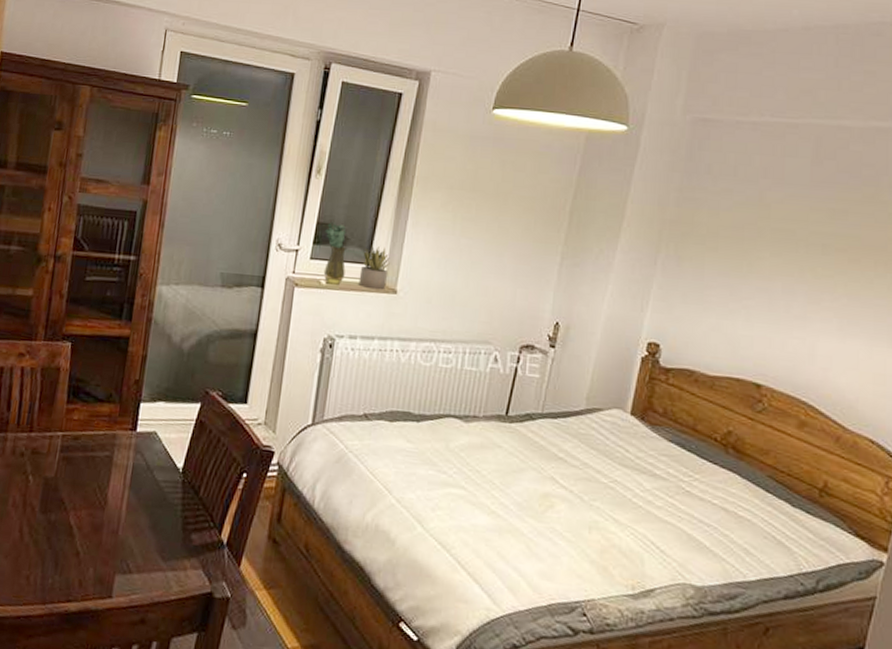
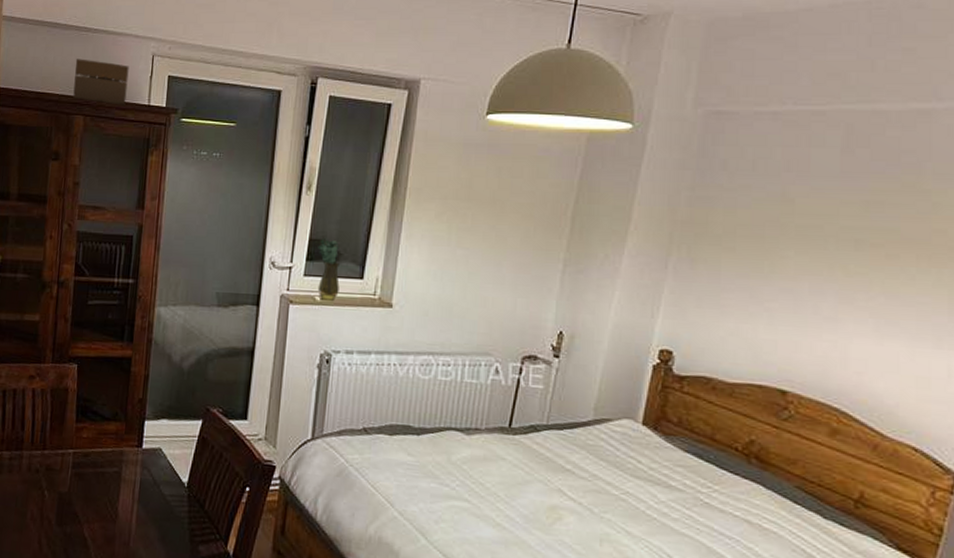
decorative box: none [80,28,141,78] -> present [73,59,129,105]
succulent plant: present [358,246,390,291] -> none [353,260,384,305]

